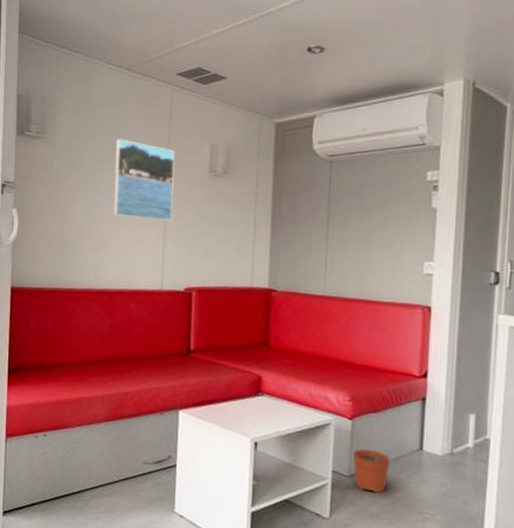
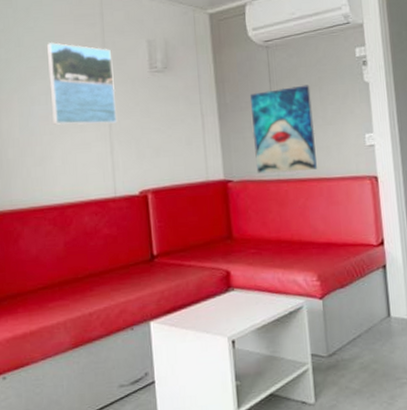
wall art: none [302,204,371,291] -> present [250,85,317,174]
plant pot: present [352,437,391,493] -> none [327,313,364,368]

